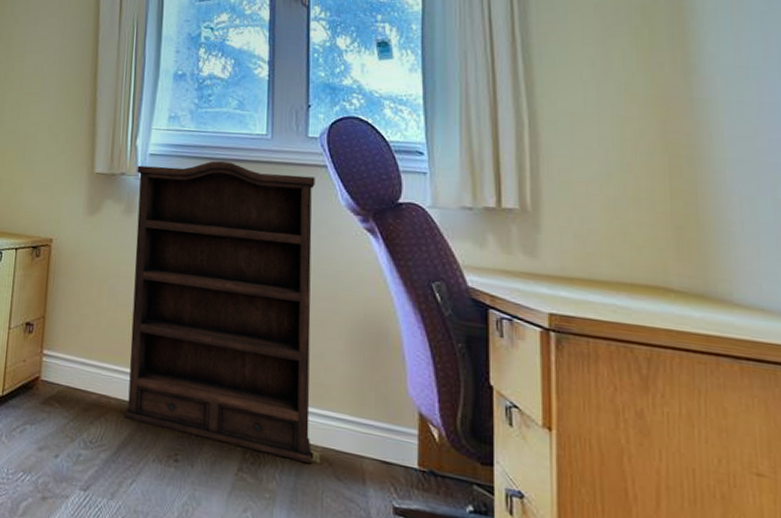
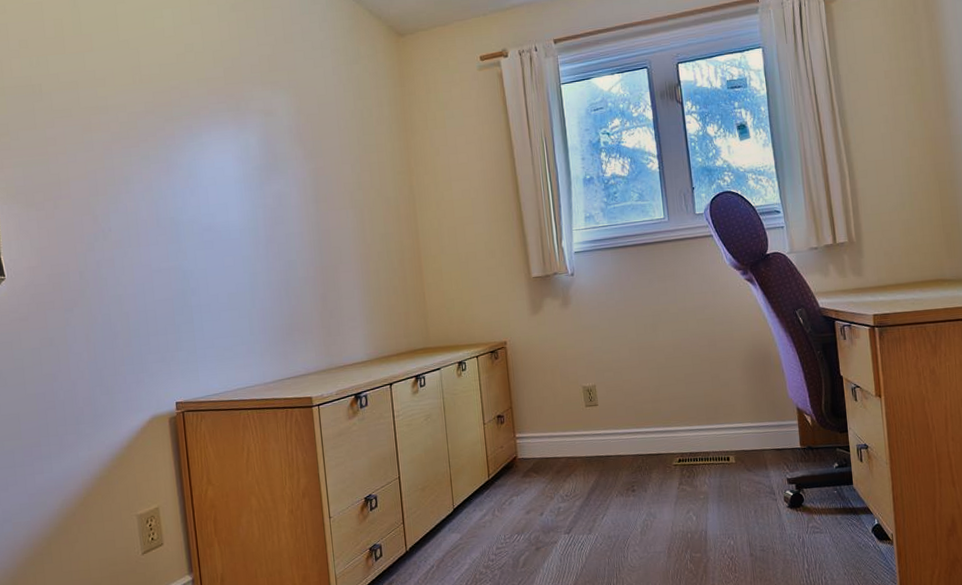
bookshelf: present [124,160,315,465] -> none [566,246,730,470]

